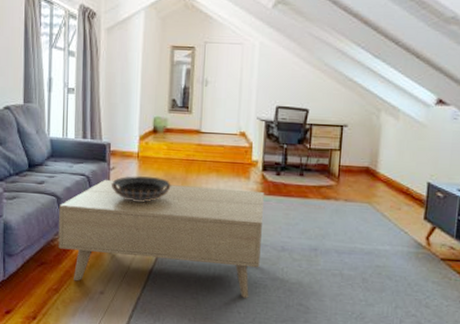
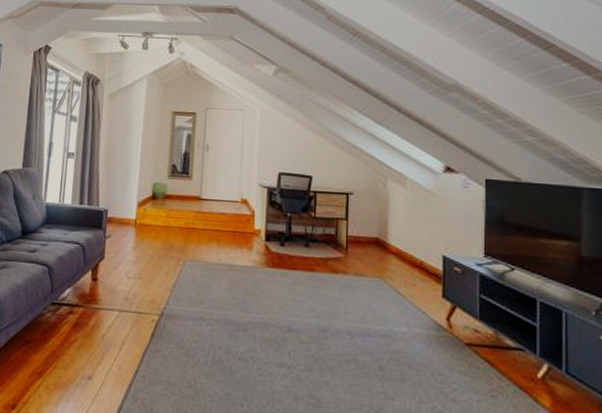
coffee table: present [58,179,264,298] -> none [46,248,268,388]
decorative bowl: present [111,175,171,202] -> none [106,244,169,274]

